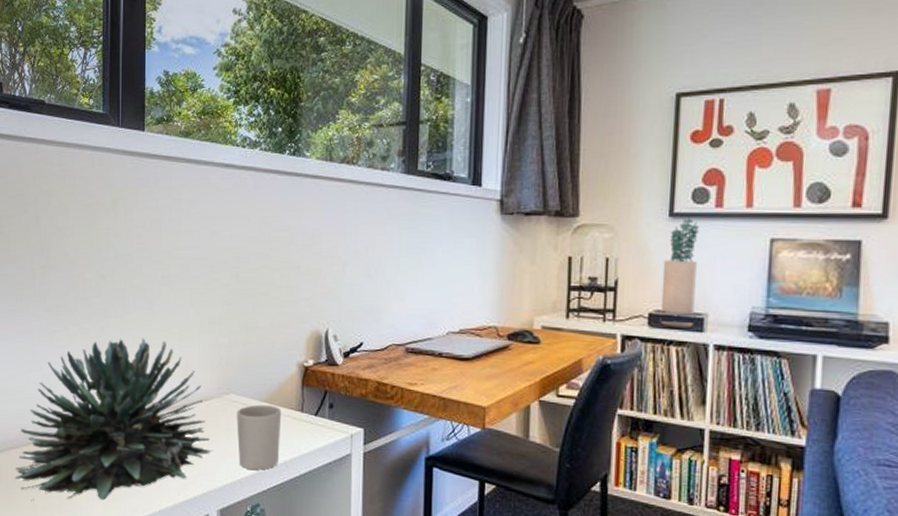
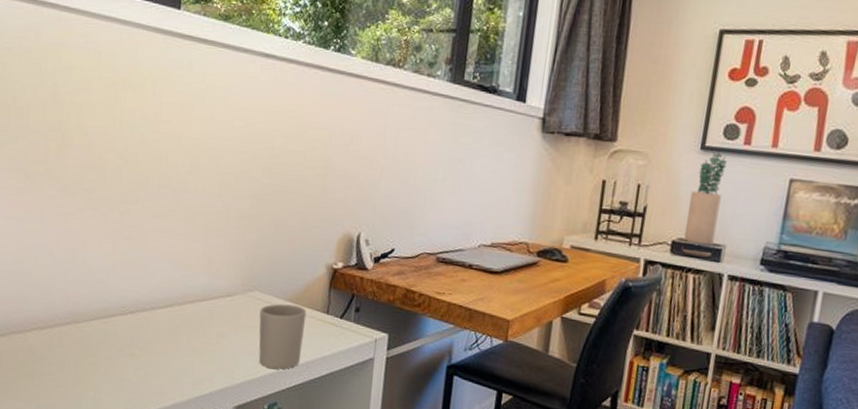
succulent plant: present [15,338,212,502] -> none [16,227,231,391]

